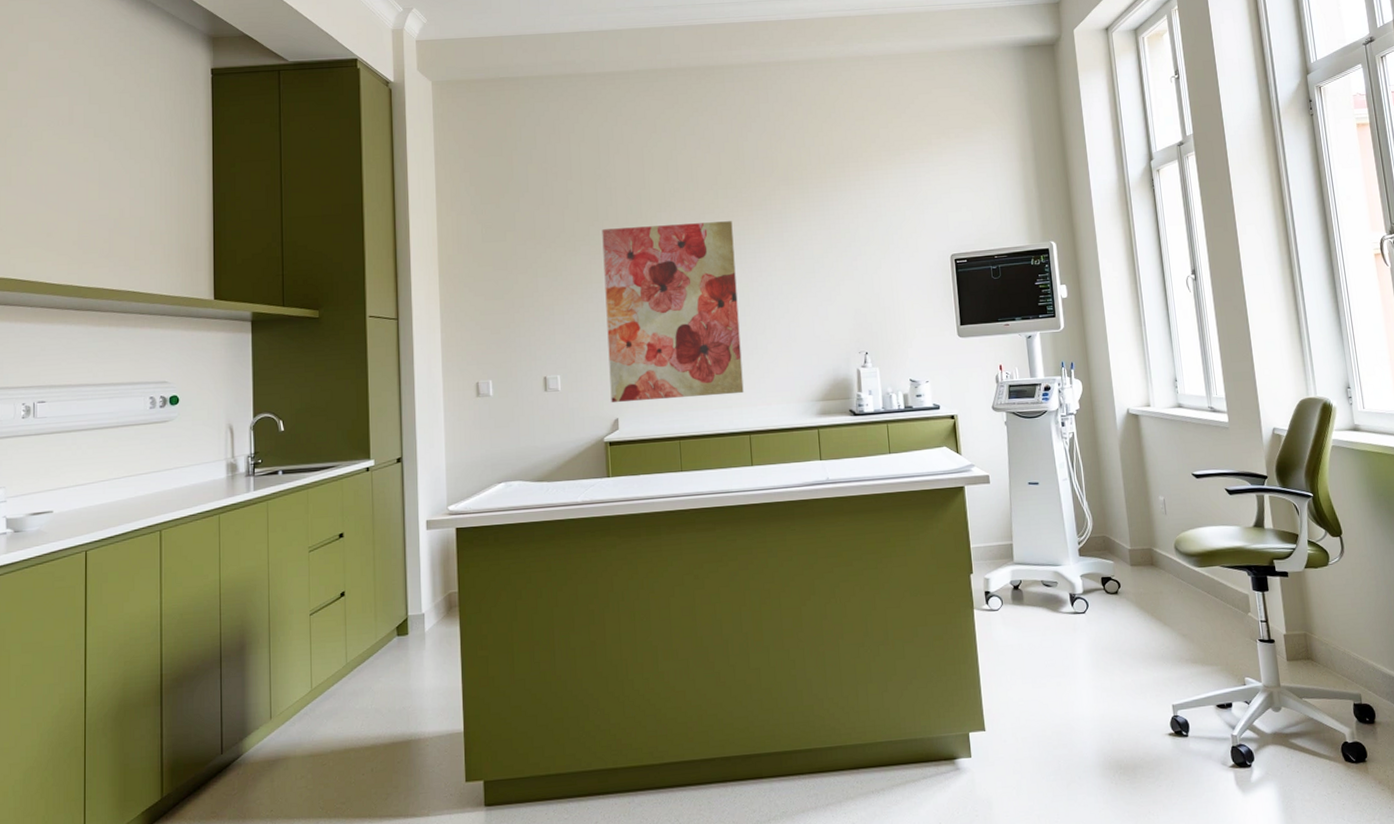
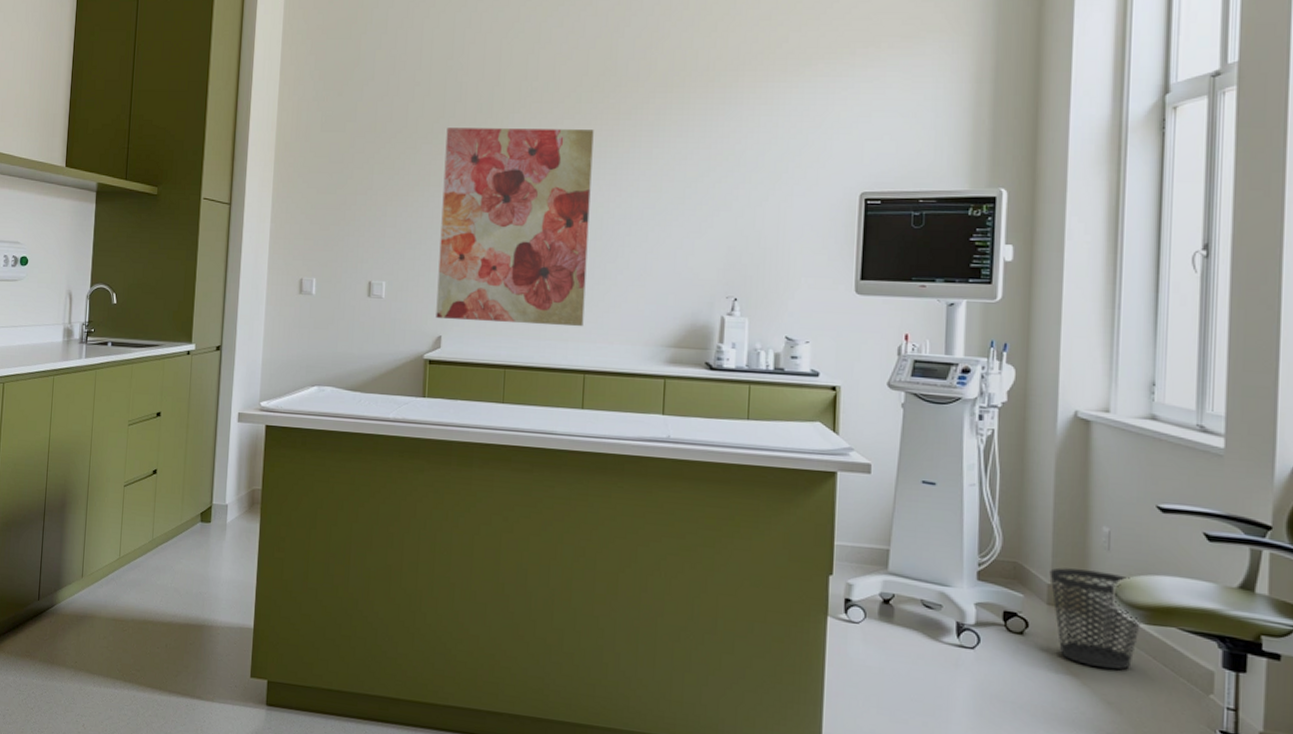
wastebasket: none [1128,532,1196,609] -> present [1049,567,1141,670]

